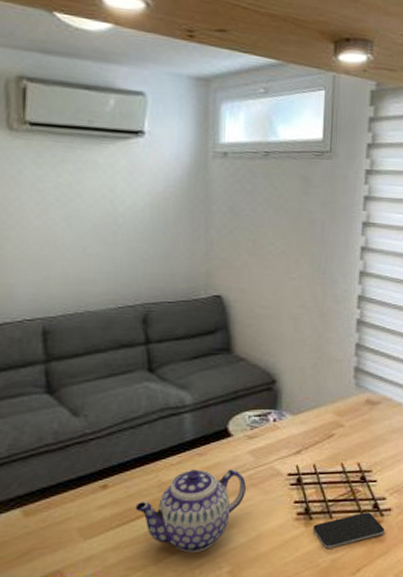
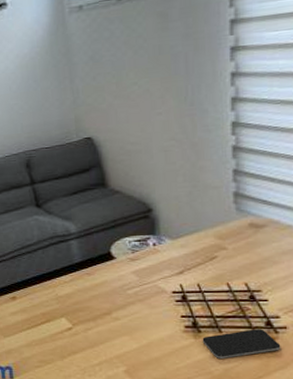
teapot: present [135,469,246,553] -> none [40,286,133,353]

